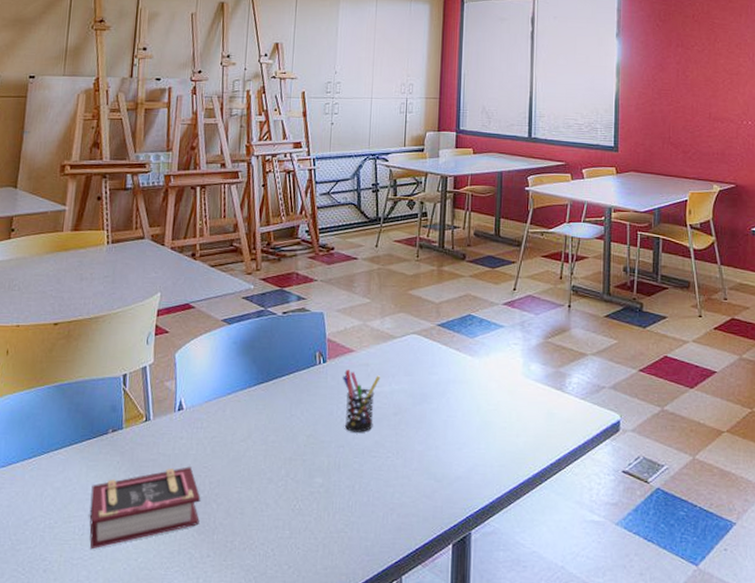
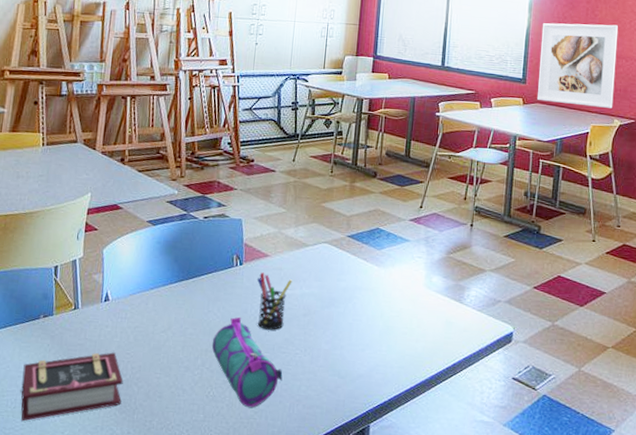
pencil case: none [296,419,374,521] -> present [211,316,283,408]
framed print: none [631,85,712,173] -> present [537,23,619,108]

